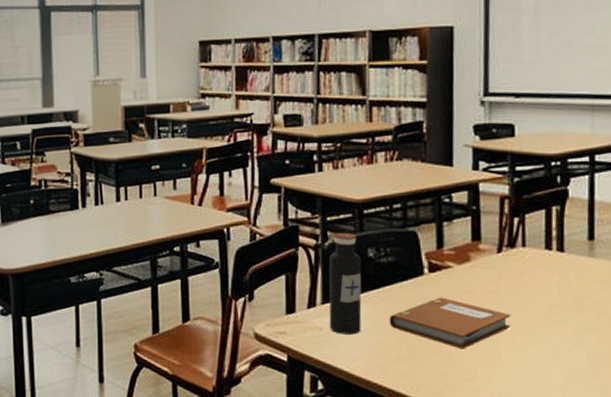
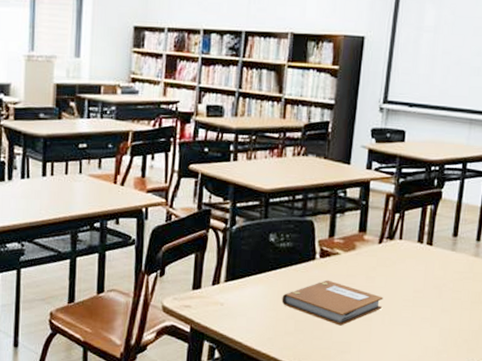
water bottle: present [329,233,362,335] -> none [229,218,264,310]

